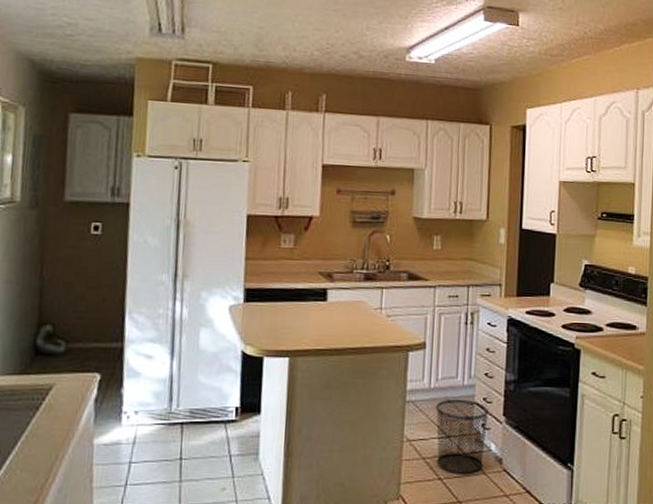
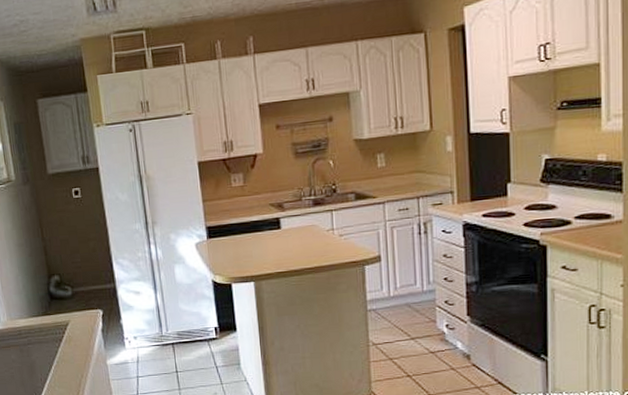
waste bin: present [435,398,490,474] -> none [396,304,453,371]

